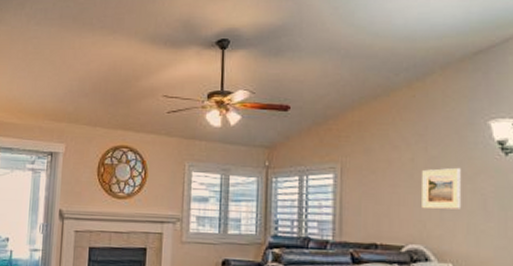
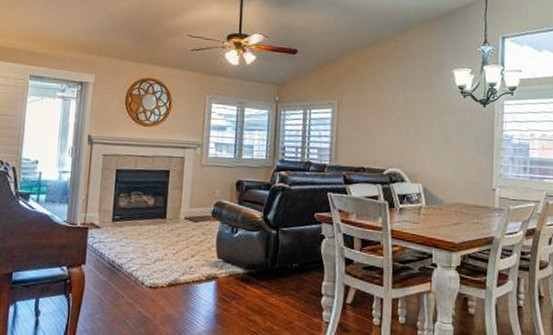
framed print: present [422,167,462,210] -> none [400,106,431,140]

